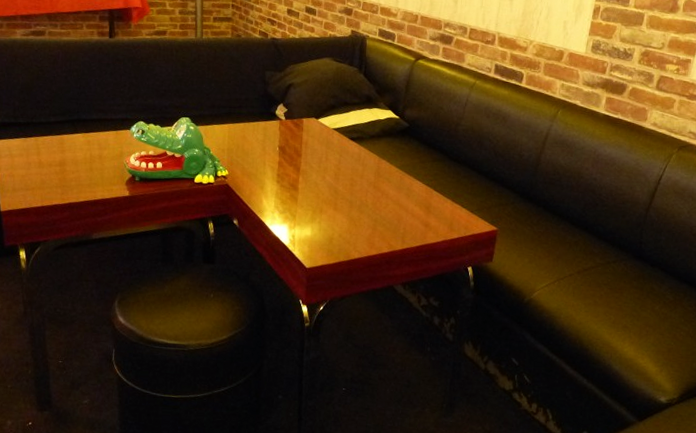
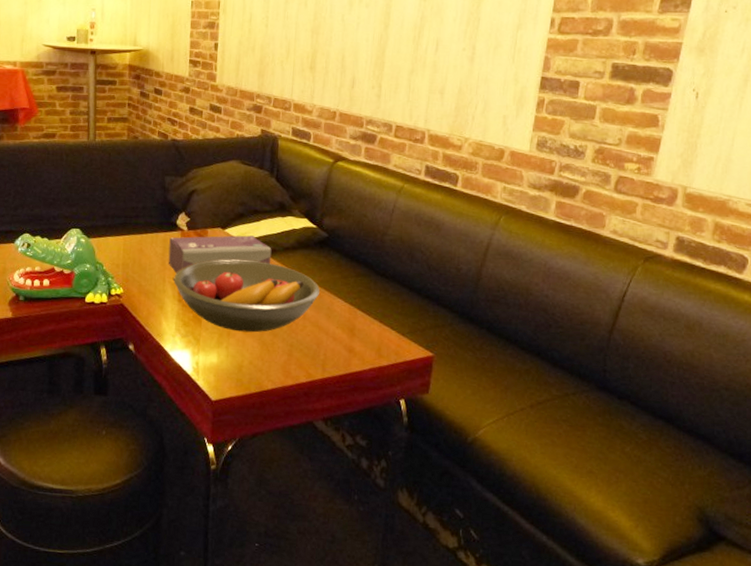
tissue box: none [268,124,360,158] -> present [168,235,272,274]
fruit bowl: none [273,145,402,210] -> present [173,259,321,333]

